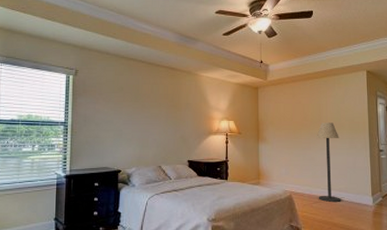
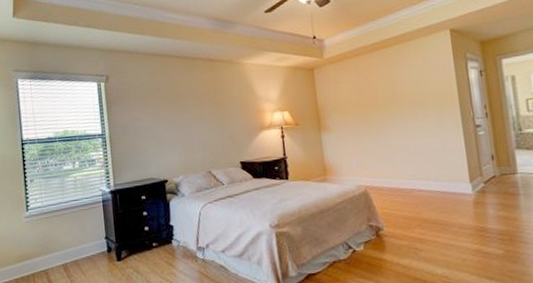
floor lamp: present [316,123,342,202] -> none [391,99,431,194]

